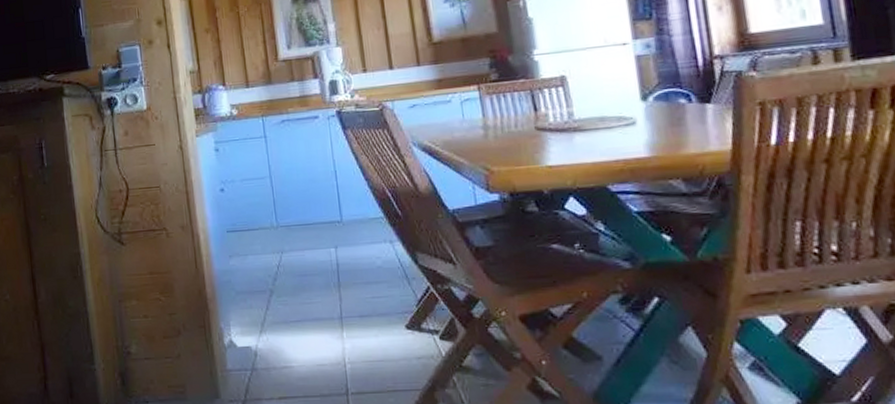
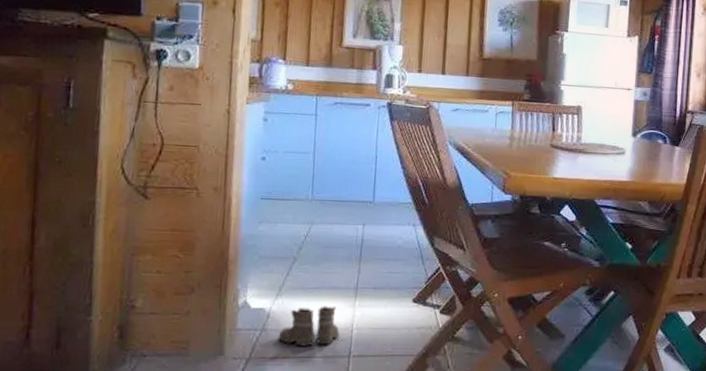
boots: none [269,339,333,386] -> present [278,306,340,346]

